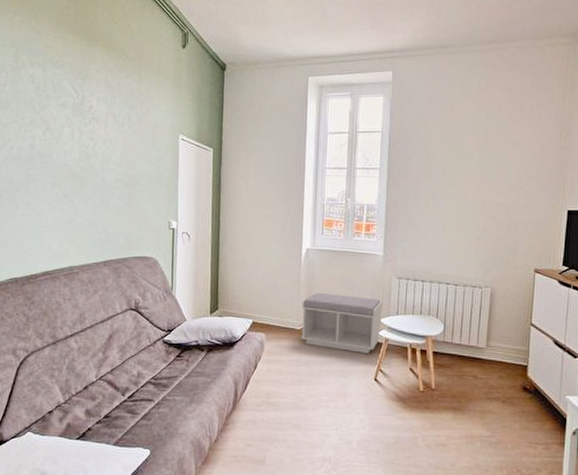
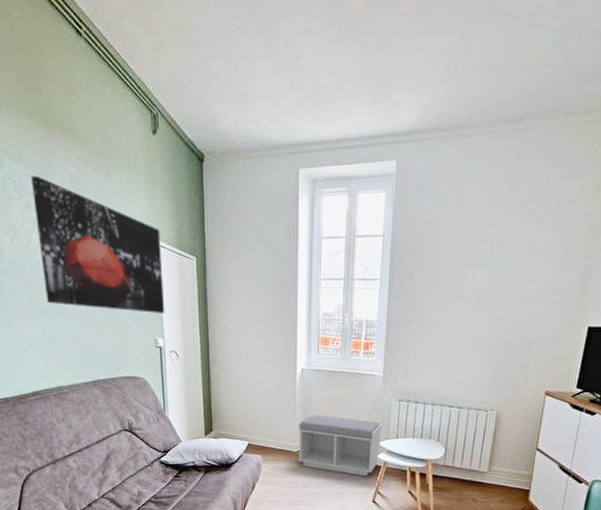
wall art: none [69,79,182,198] -> present [30,175,165,314]

